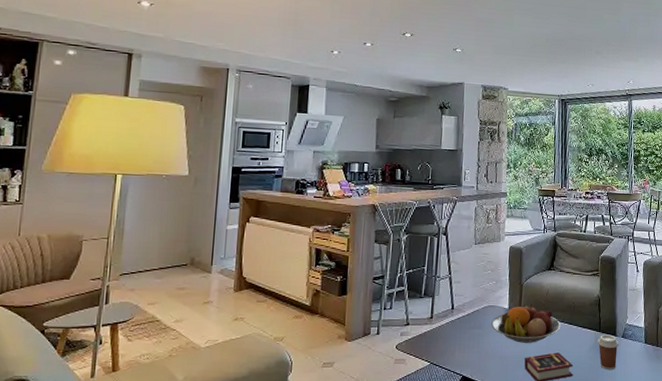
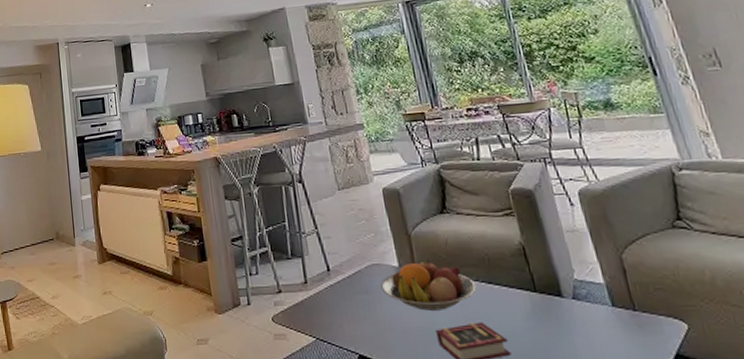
coffee cup: present [597,334,619,370] -> none [535,295,576,345]

